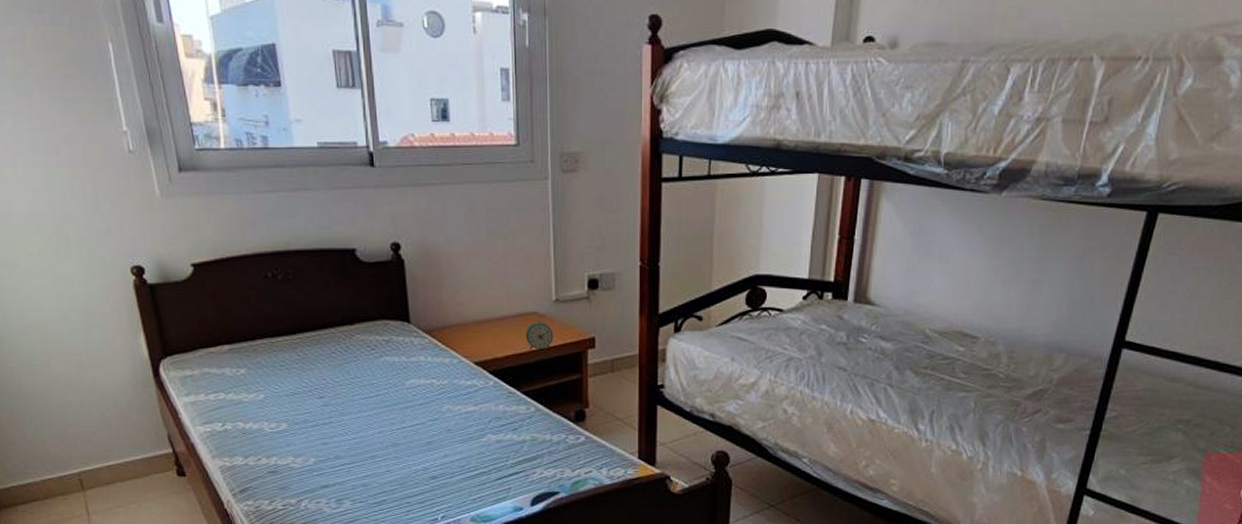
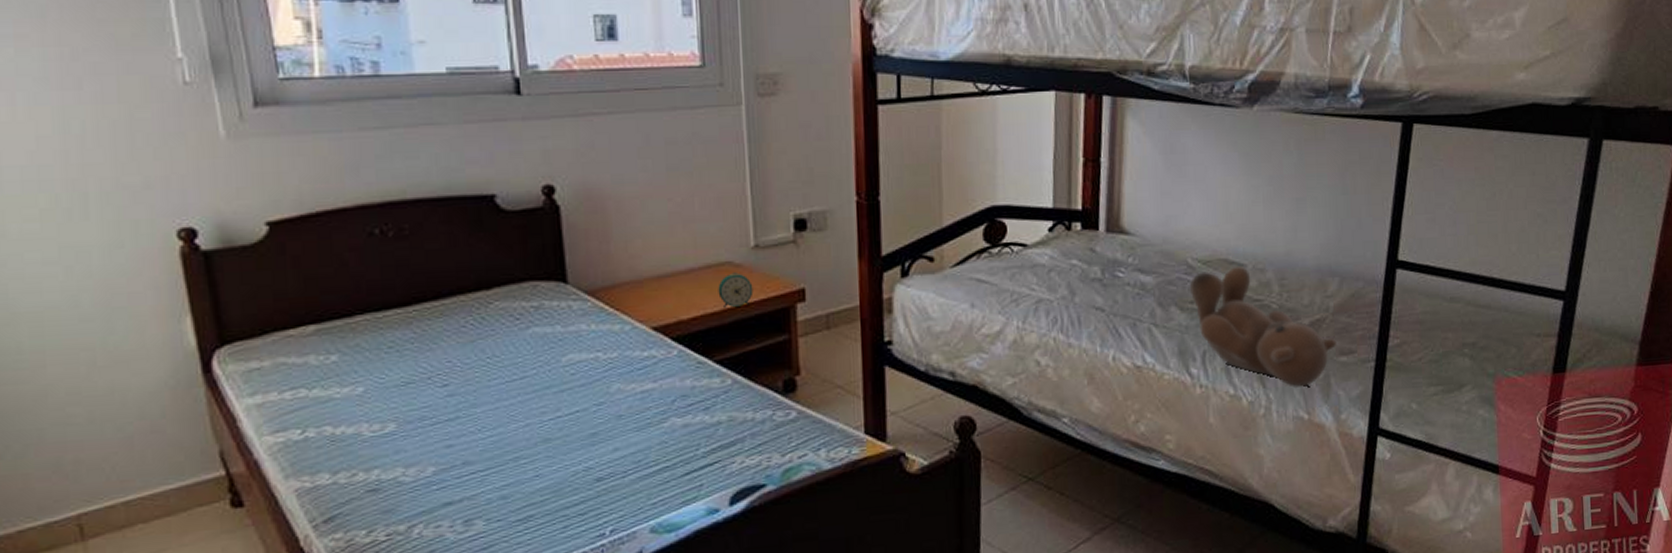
teddy bear: none [924,338,1056,449] -> present [1189,265,1337,389]

